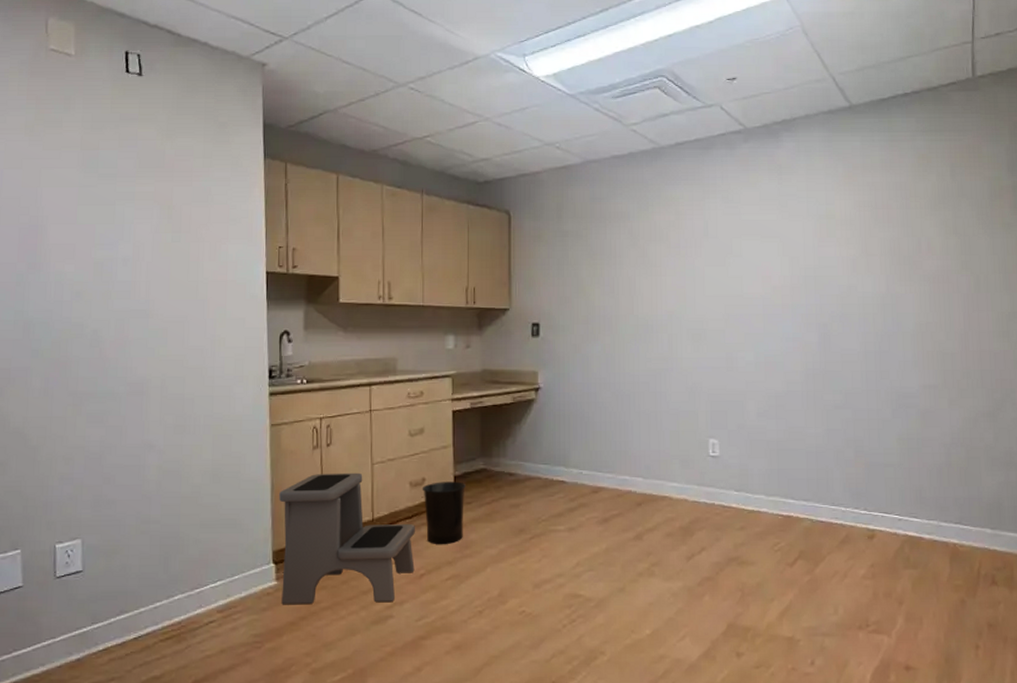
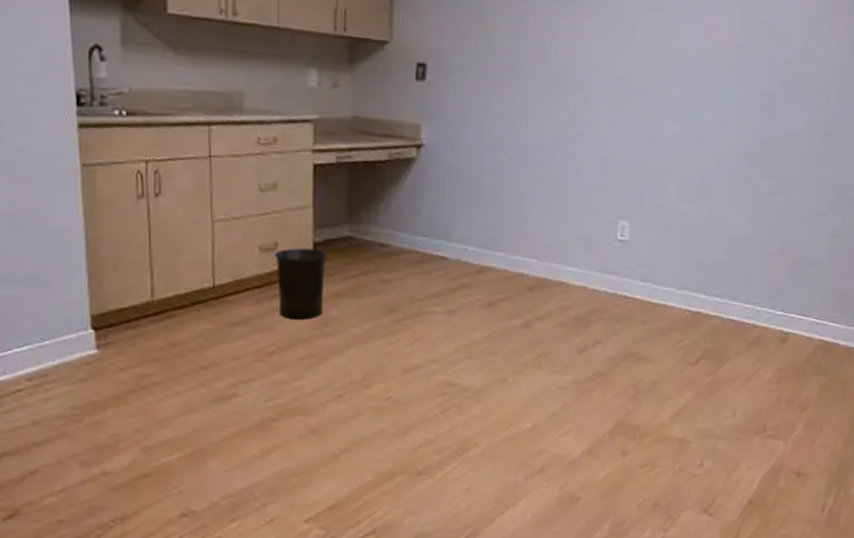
step stool: present [279,472,415,605] -> none [96,229,265,380]

